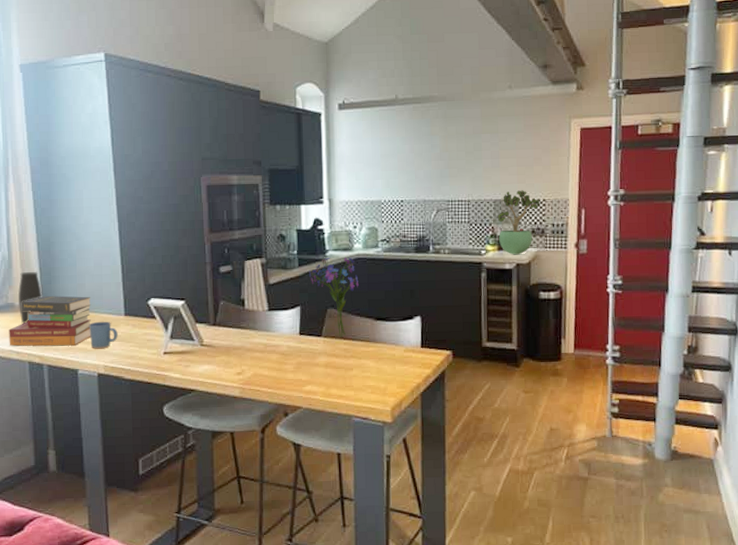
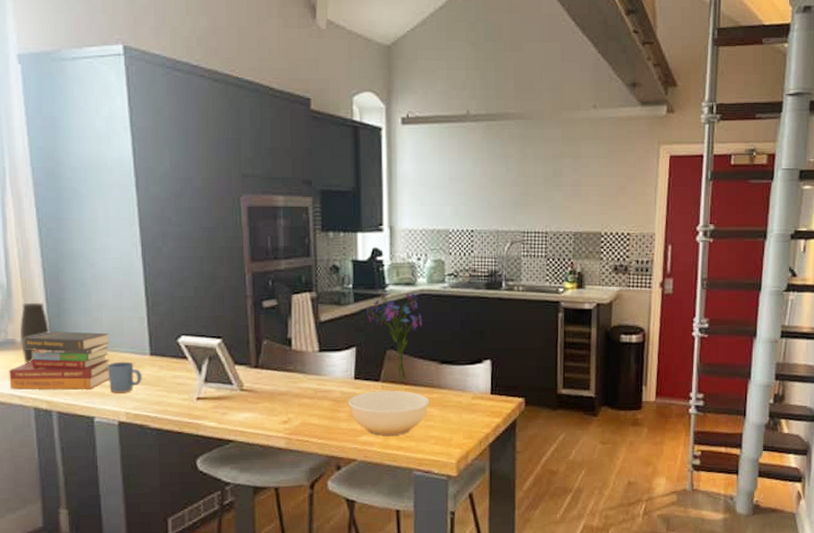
bowl: none [294,344,367,386] -> present [348,390,430,436]
potted plant: present [497,190,540,255] -> none [577,222,624,294]

